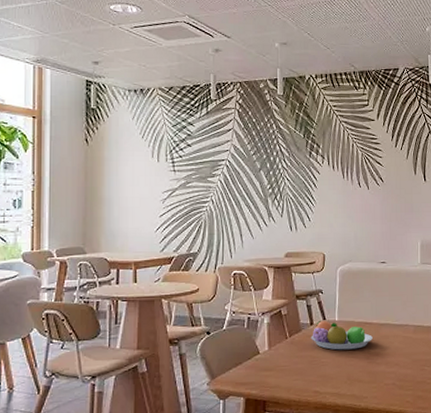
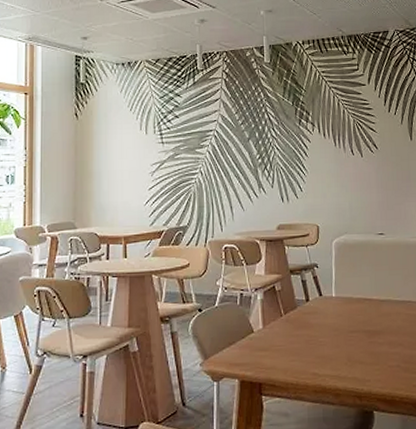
fruit bowl: present [311,320,373,350] -> none [307,296,373,329]

